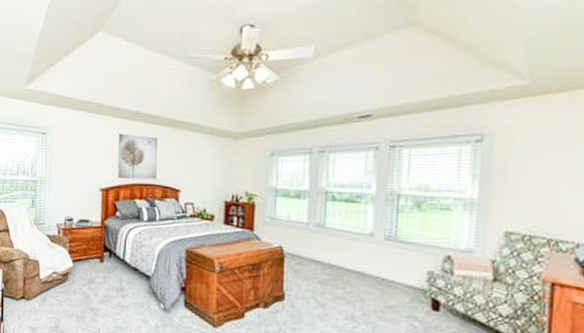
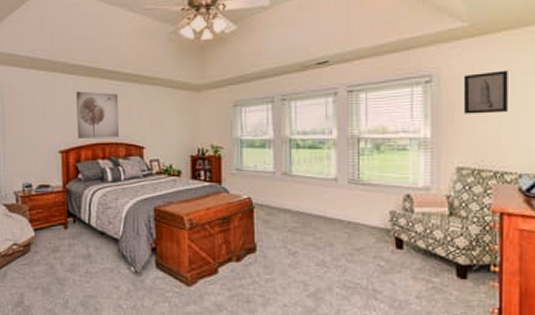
wall art: none [517,133,571,178] -> present [463,70,508,114]

